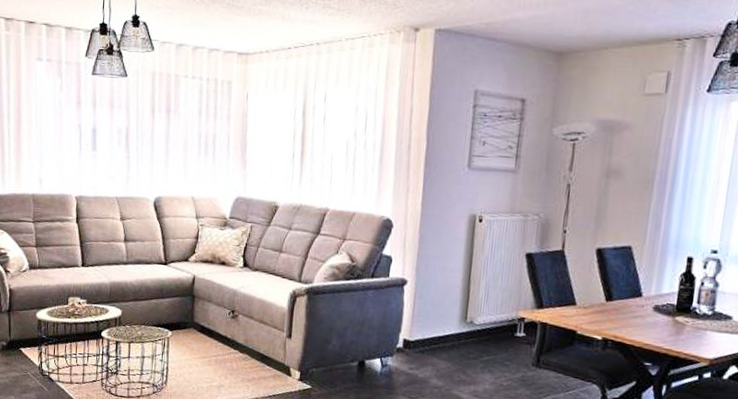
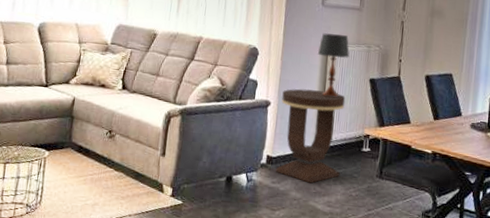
side table: none [413,265,496,371] -> present [275,89,346,184]
table lamp: none [462,201,502,276] -> present [317,33,350,98]

